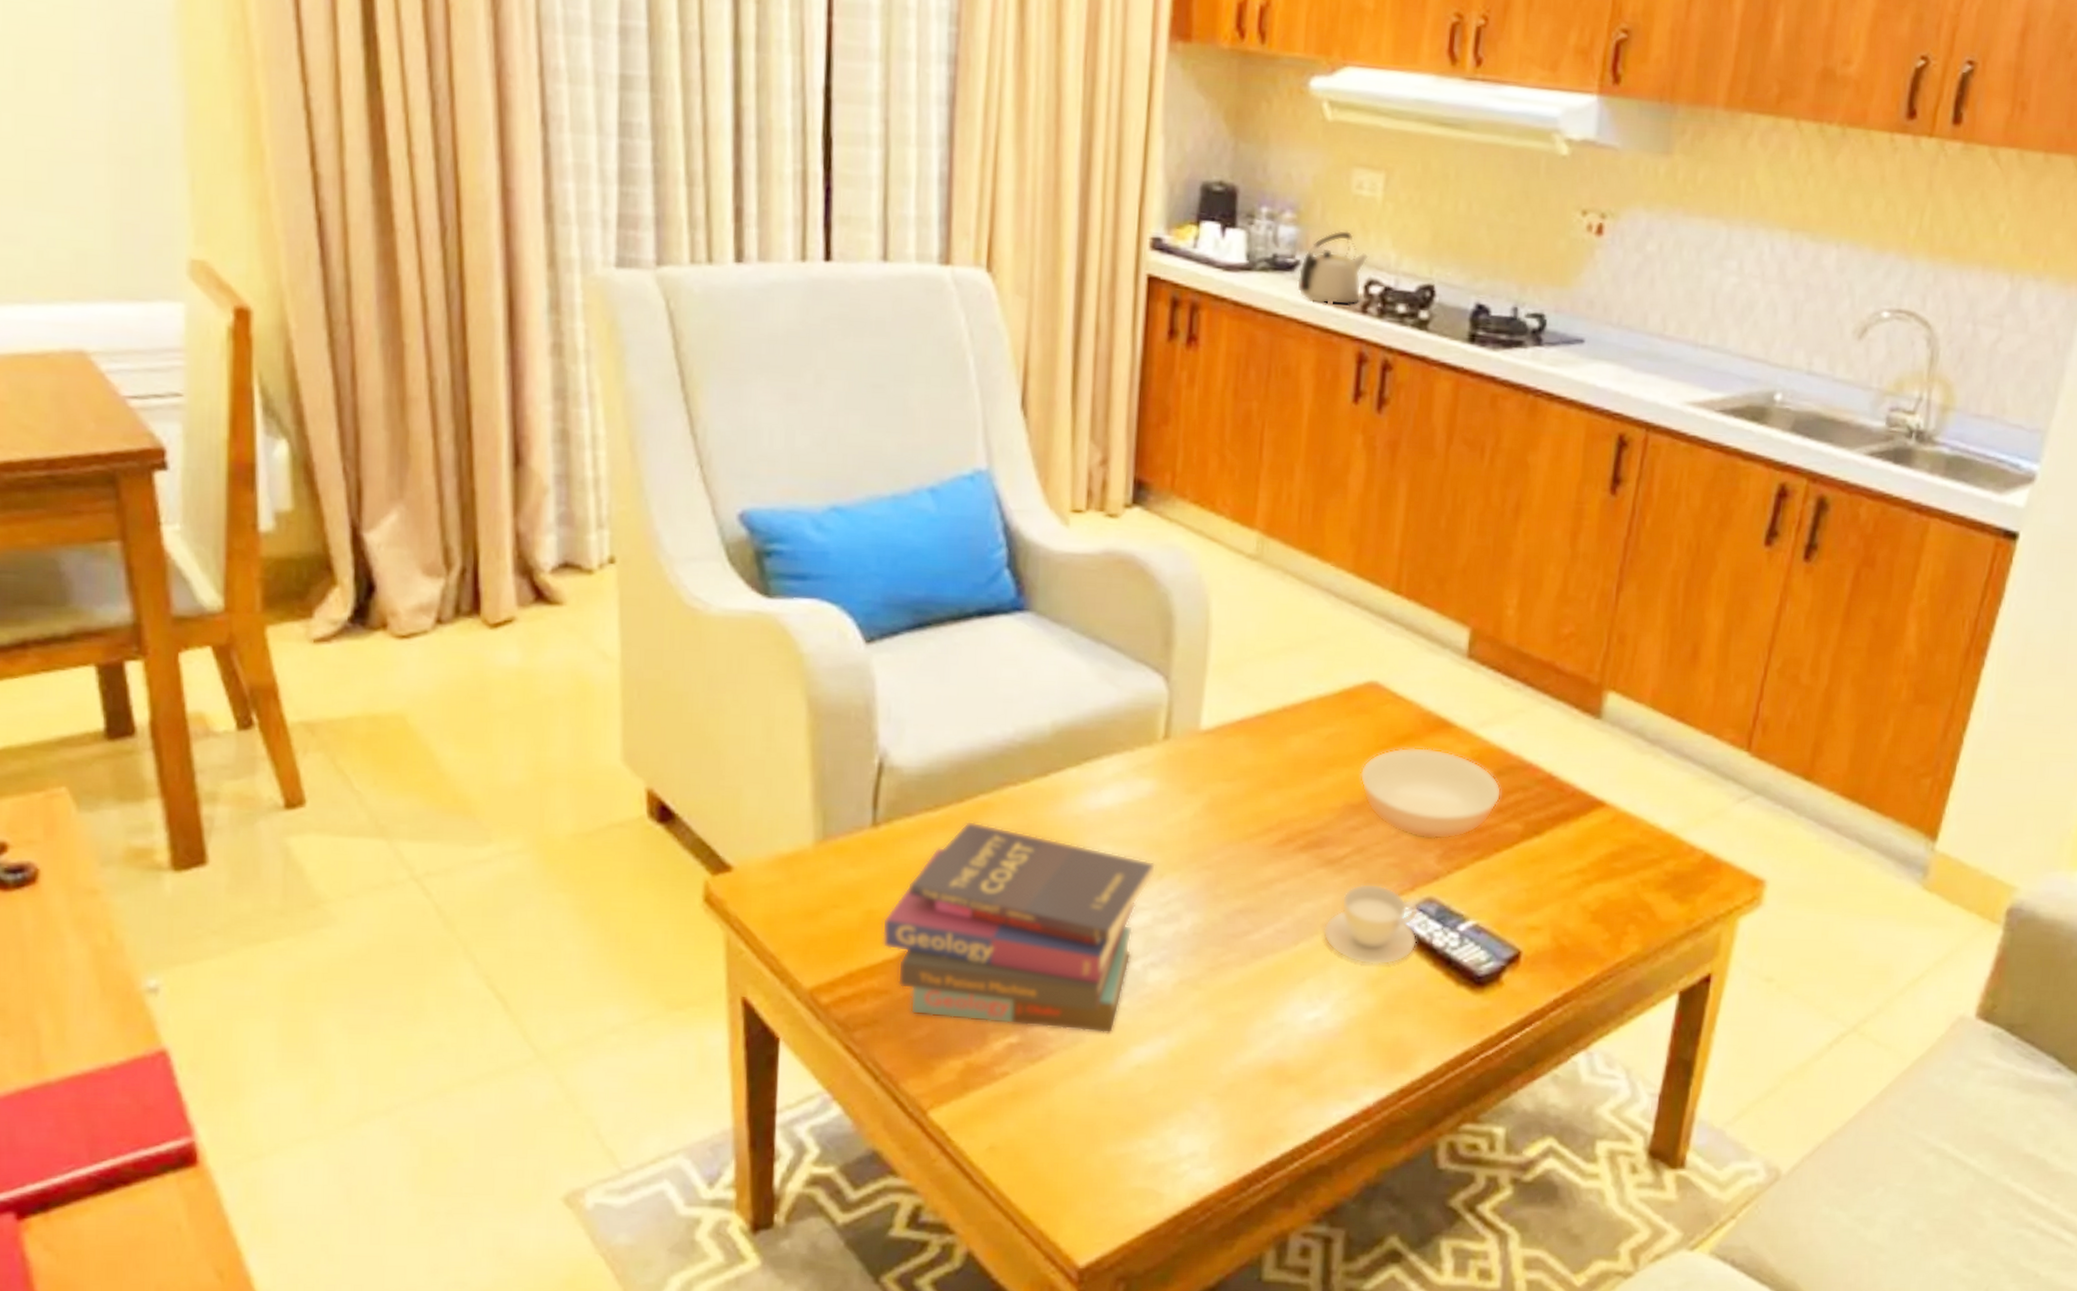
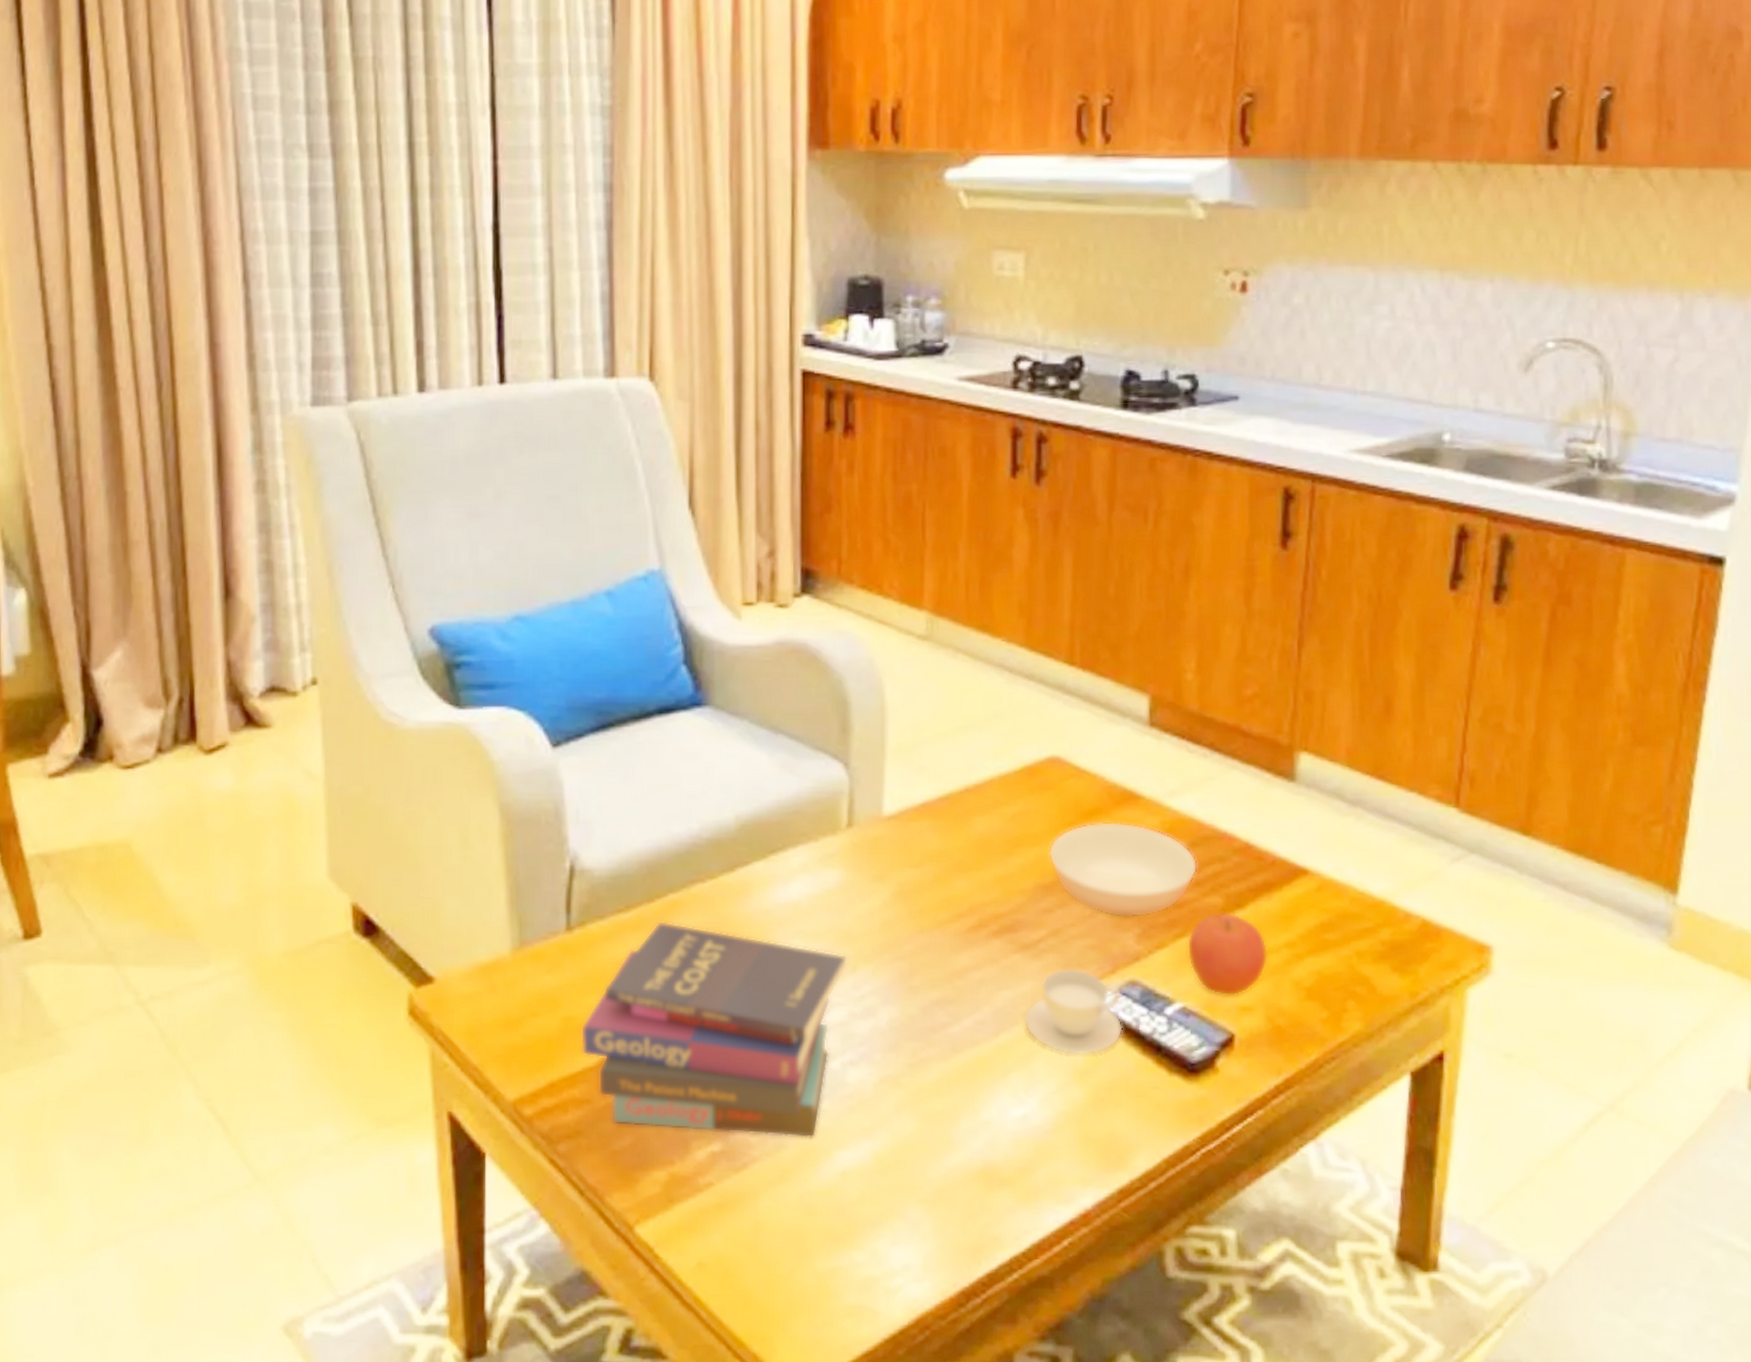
kettle: present [1297,230,1369,305] -> none [947,310,1015,384]
fruit: none [1483,838,1560,916] -> present [1186,912,1269,996]

